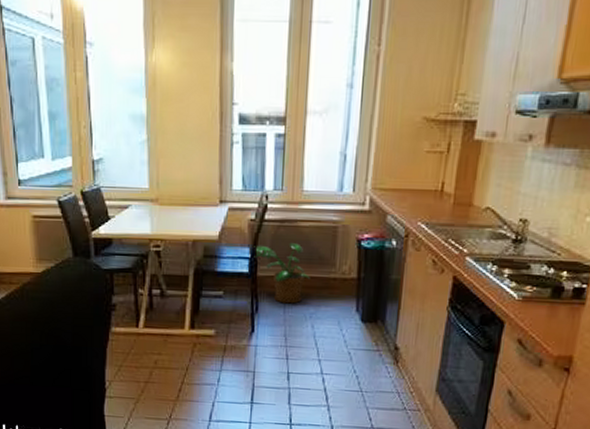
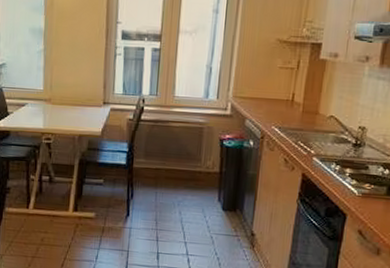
potted plant: present [253,243,310,304] -> none [130,140,179,193]

